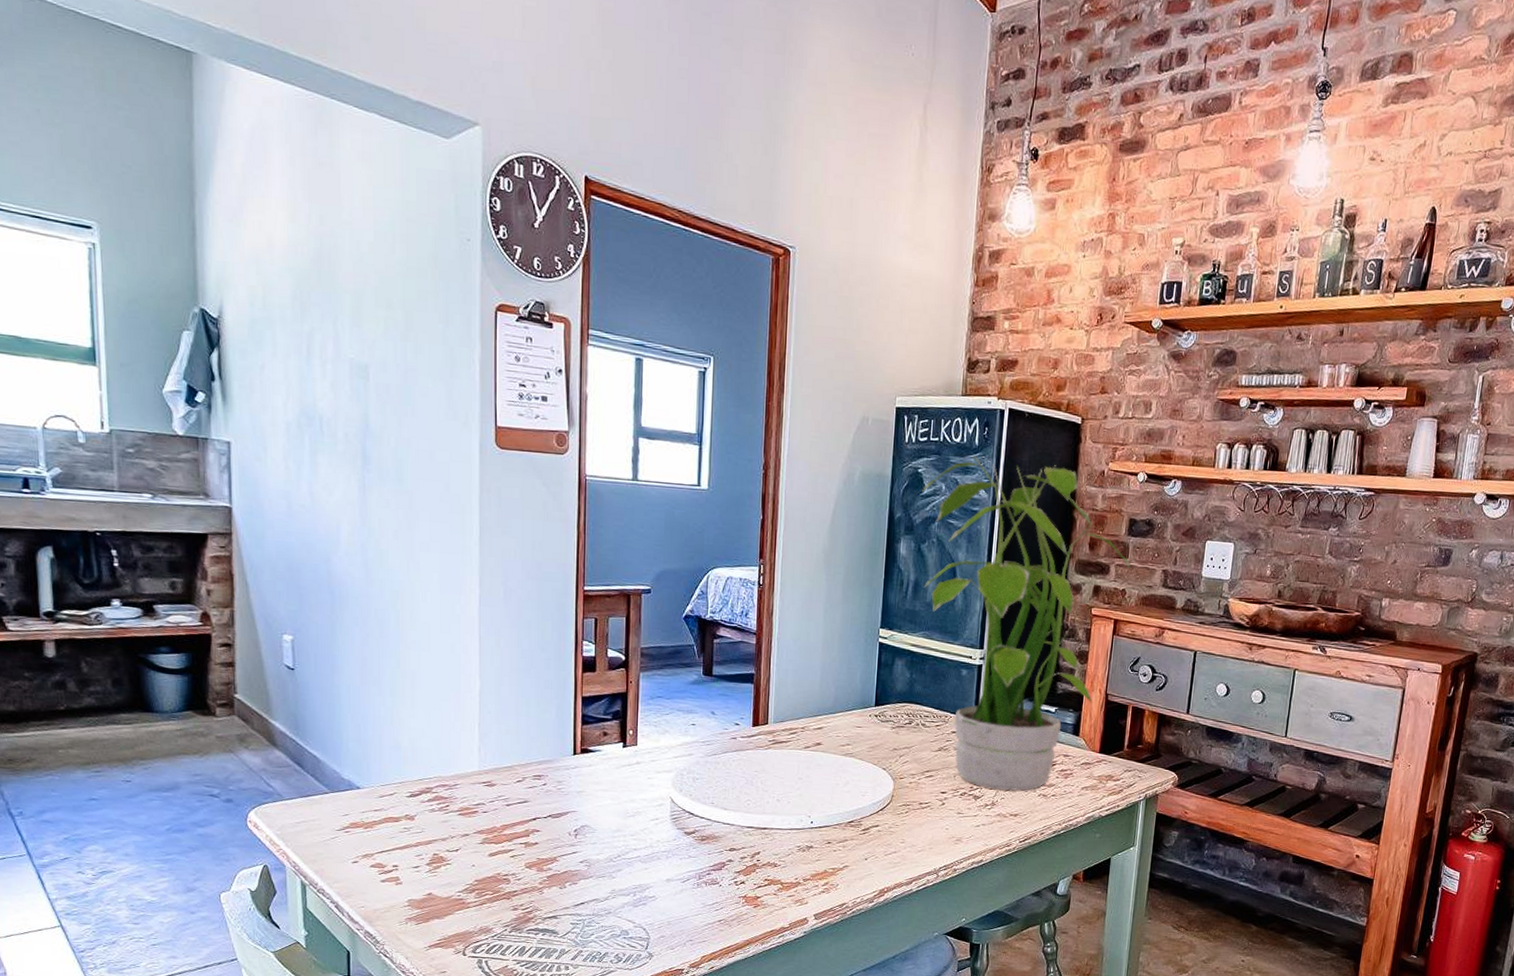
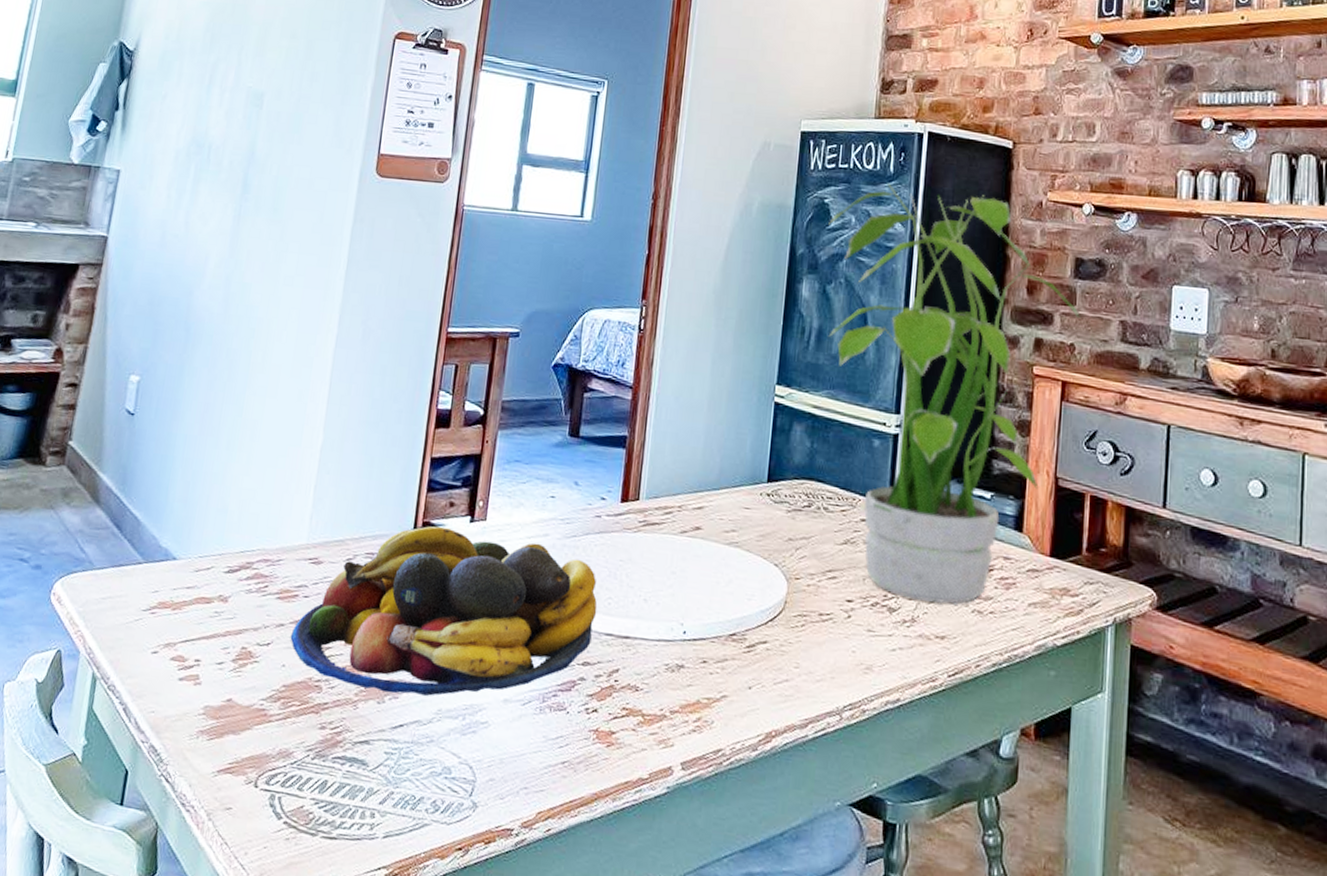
fruit bowl: none [476,751,739,881] -> present [290,525,597,696]

